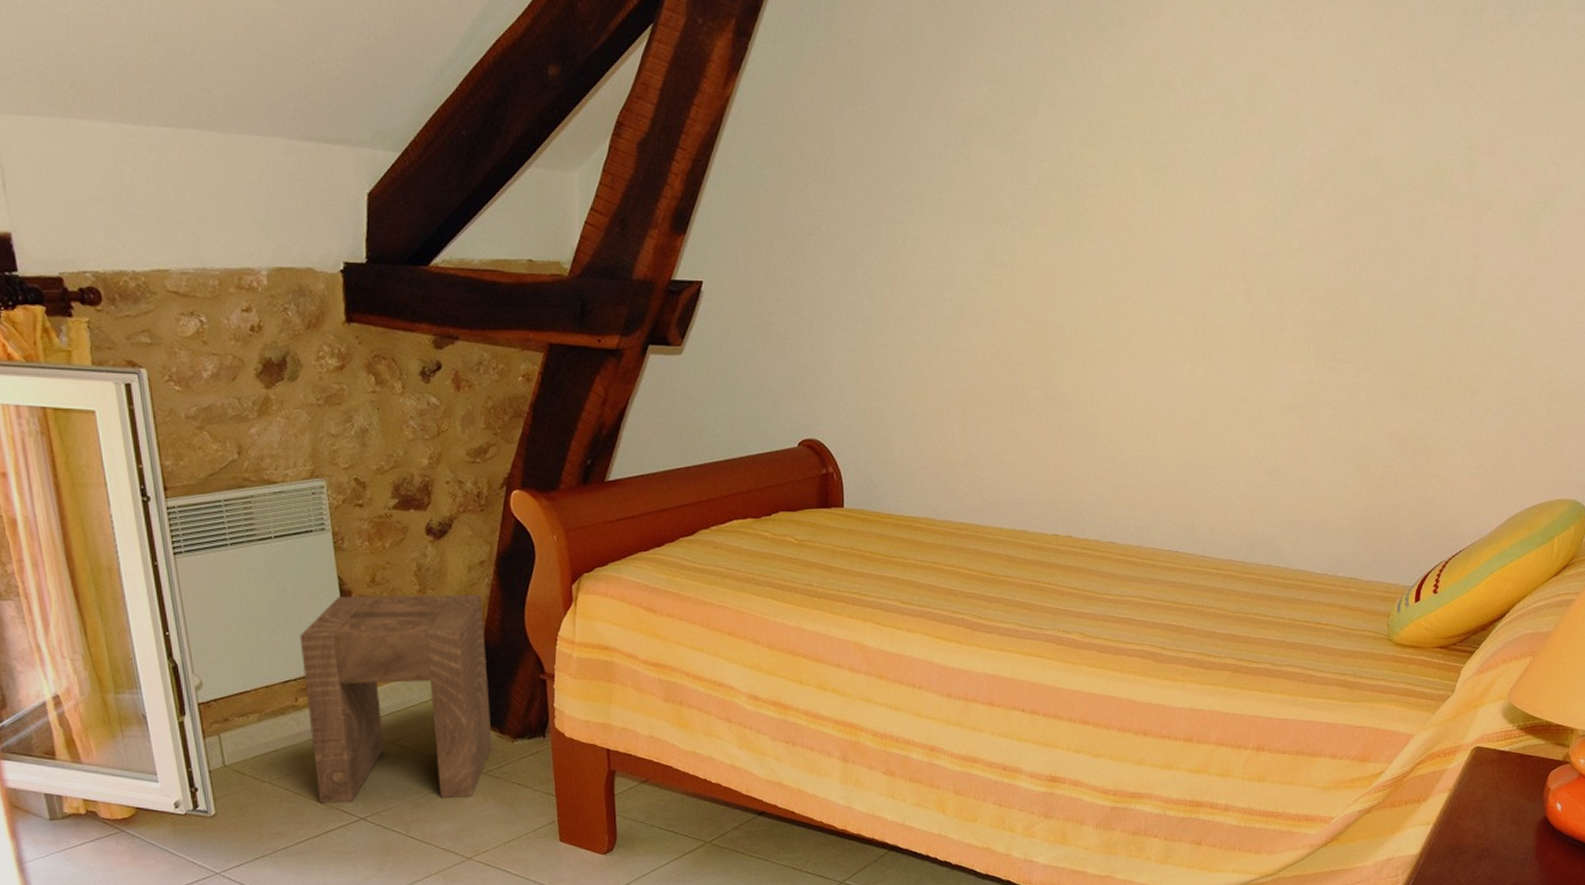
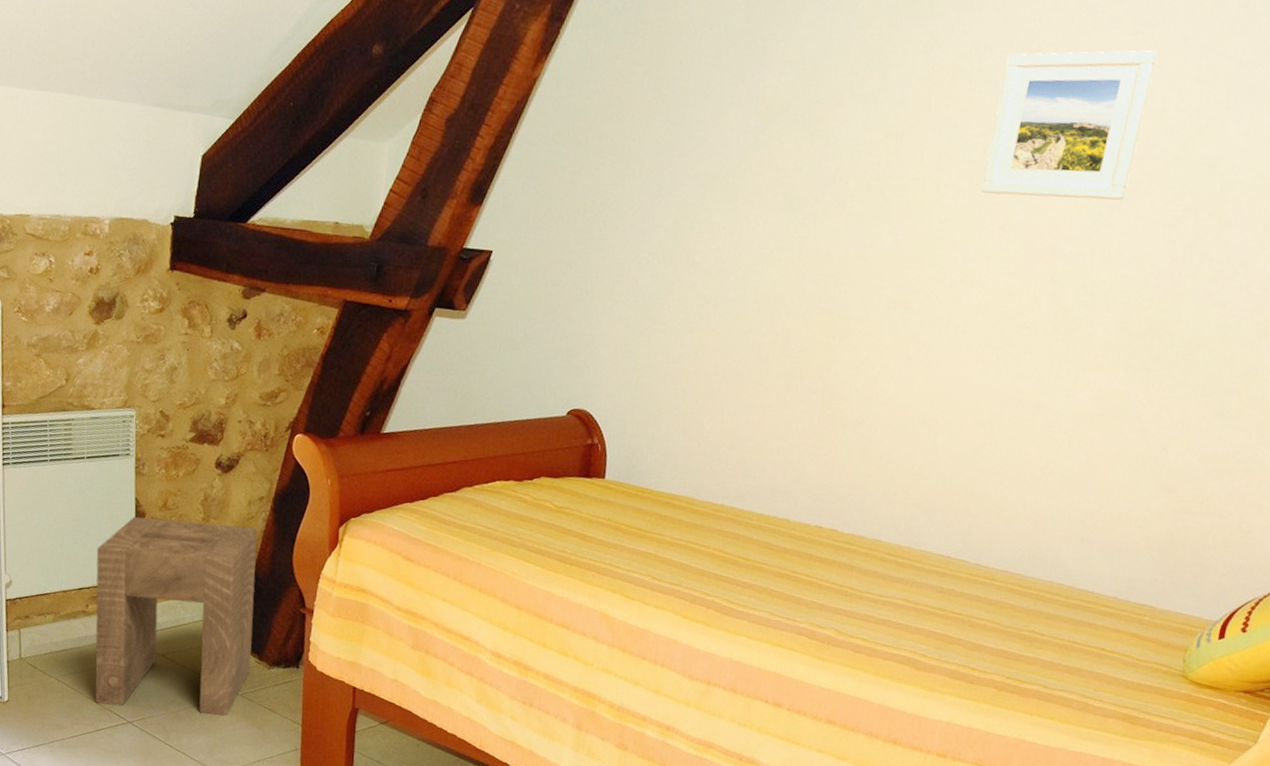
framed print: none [1173,54,1319,200] -> present [980,50,1158,200]

